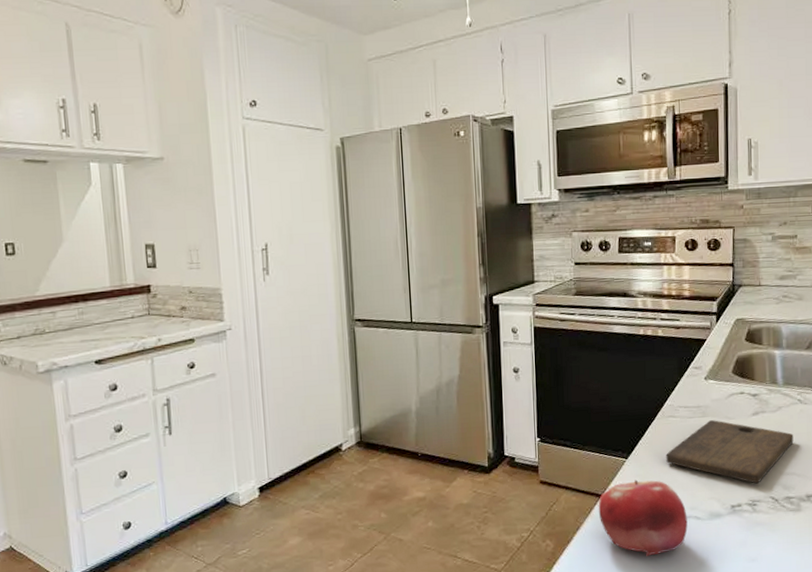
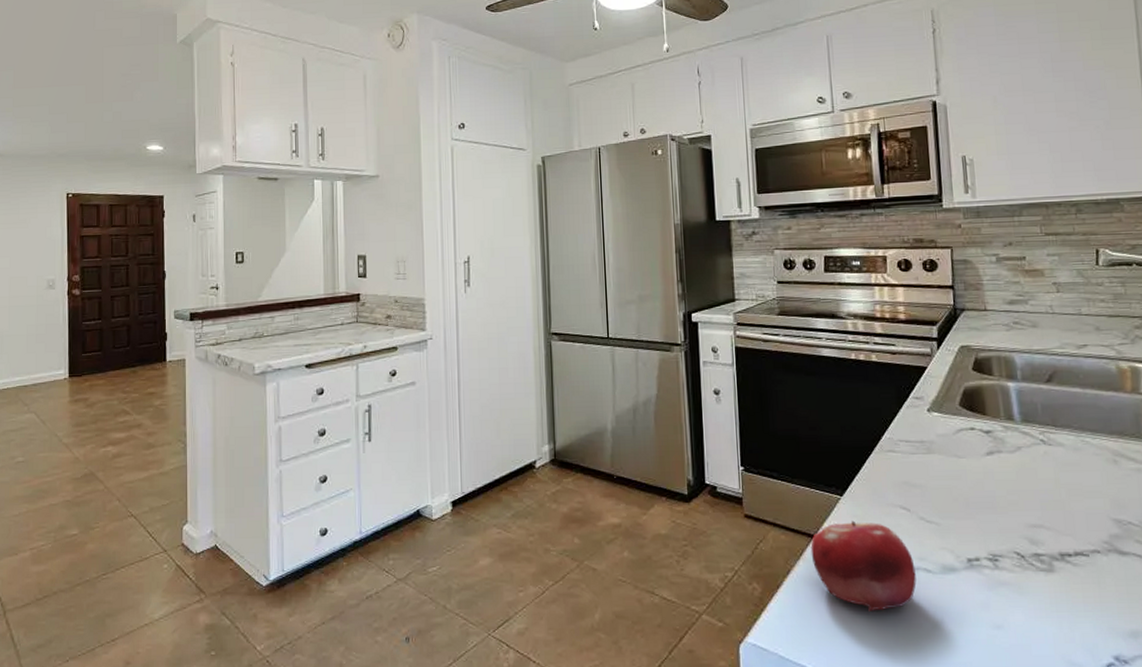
cutting board: present [666,420,794,484] -> none [886,458,1039,535]

